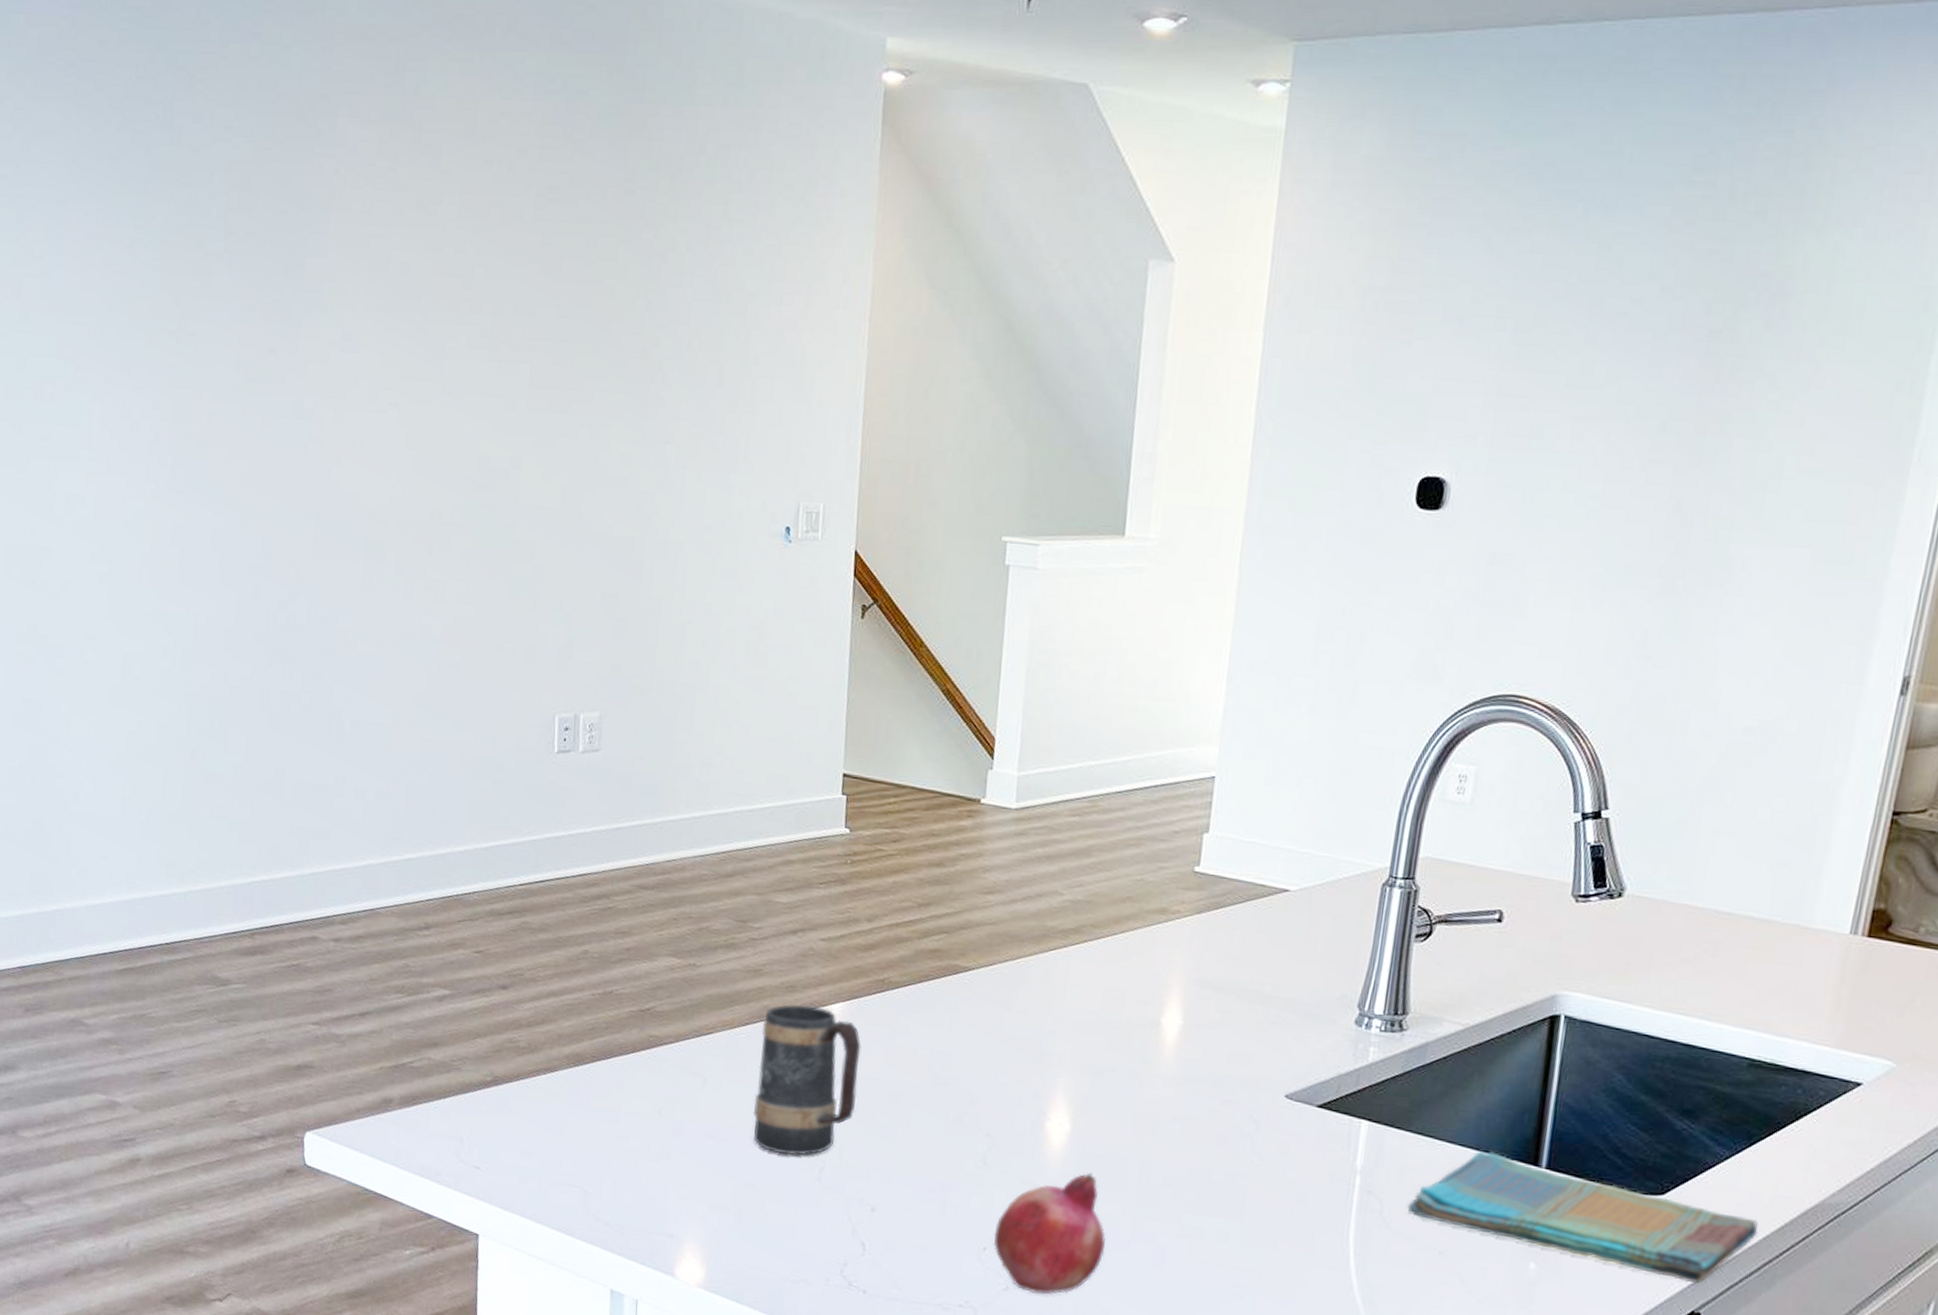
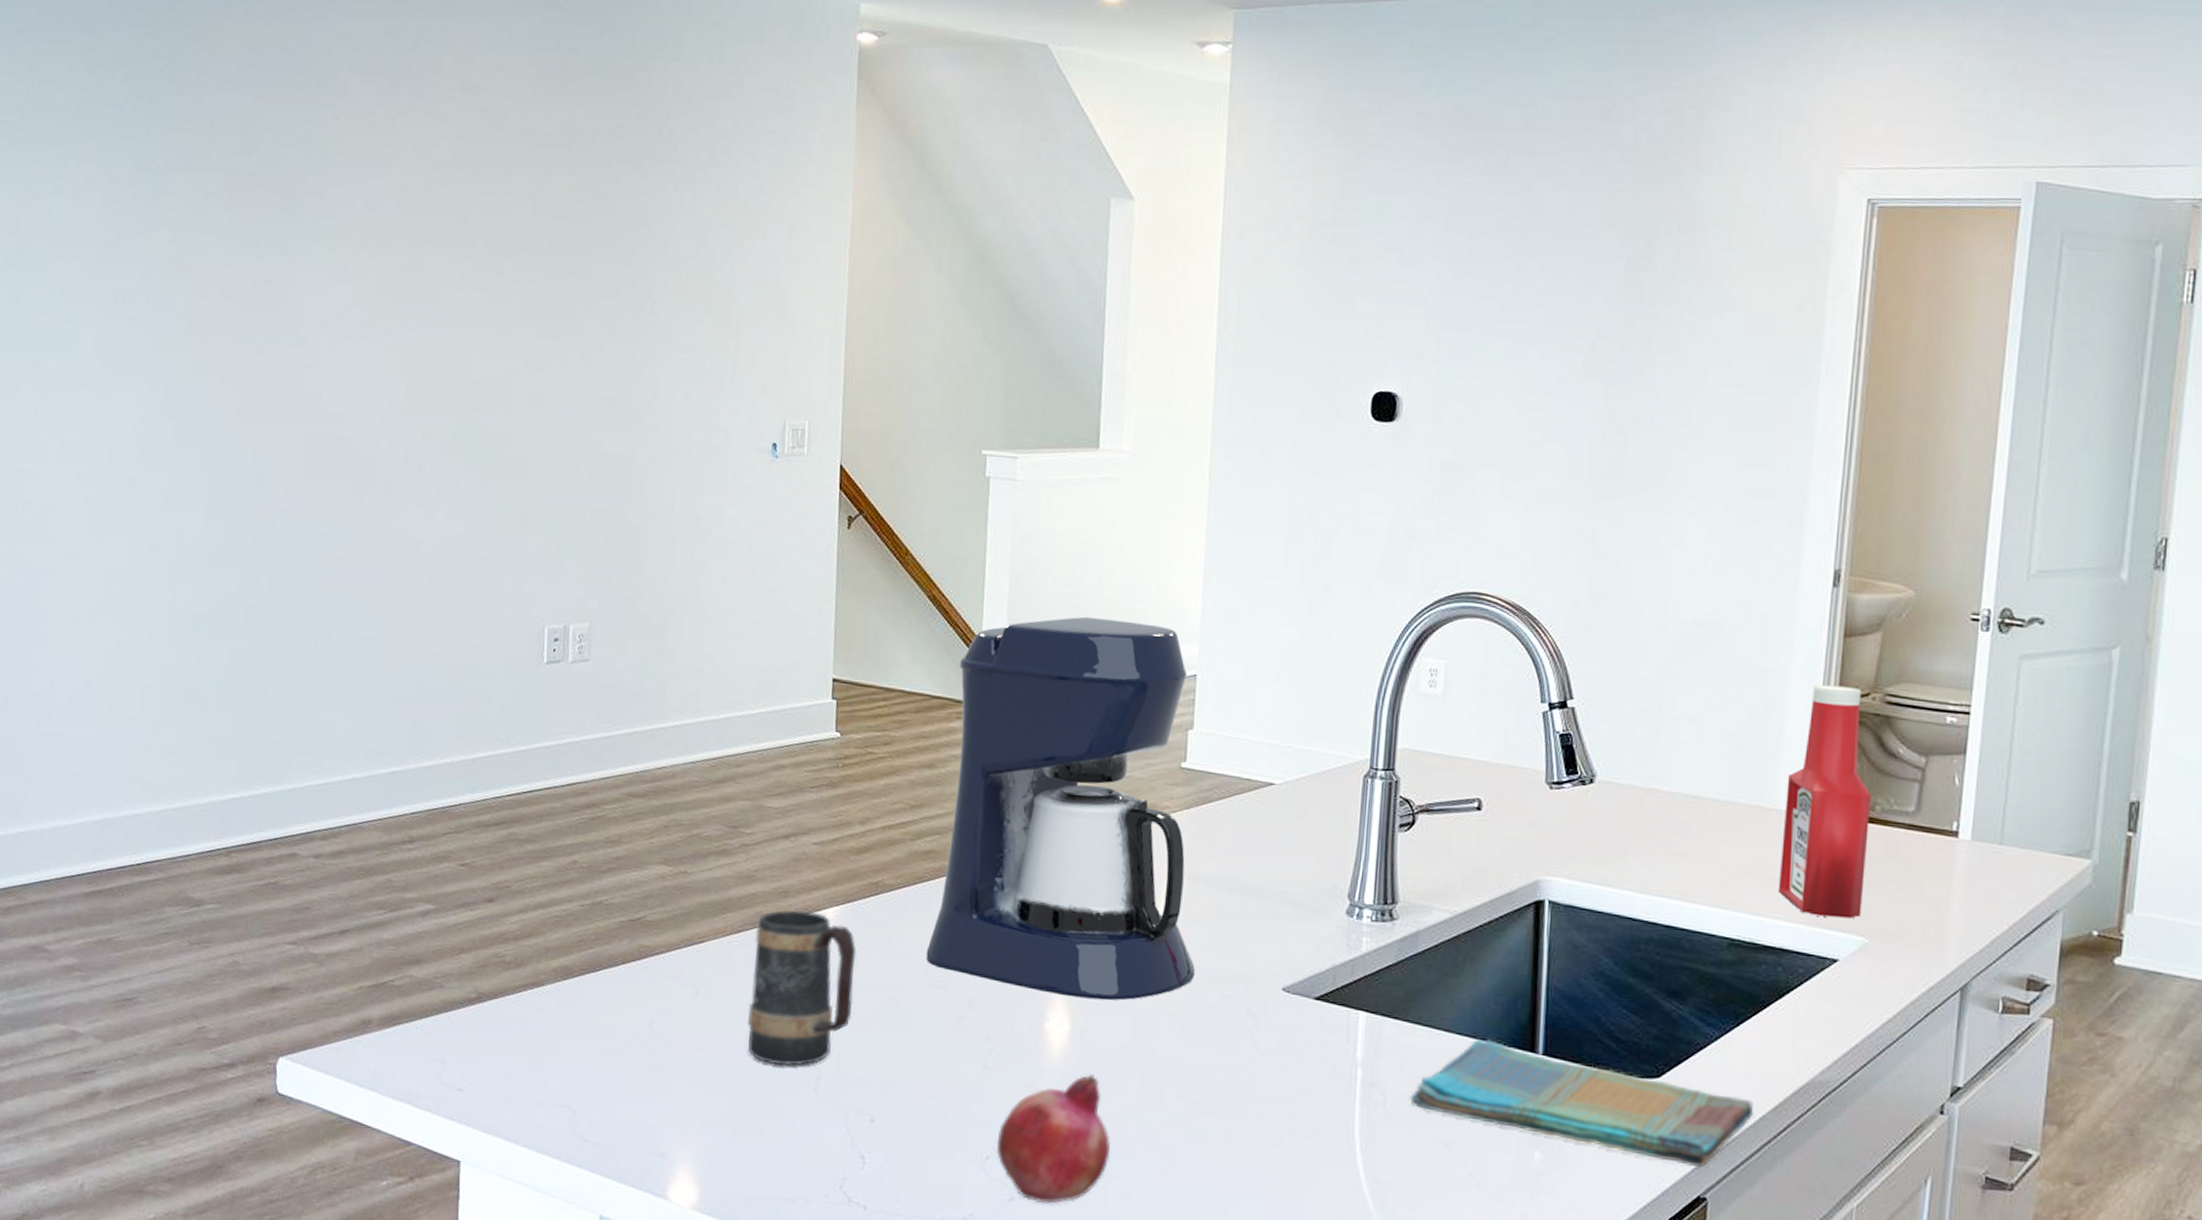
coffee maker: none [929,714,1206,1102] -> present [926,616,1195,1001]
ketchup bottle: none [1806,799,1919,1043] -> present [1778,684,1872,919]

